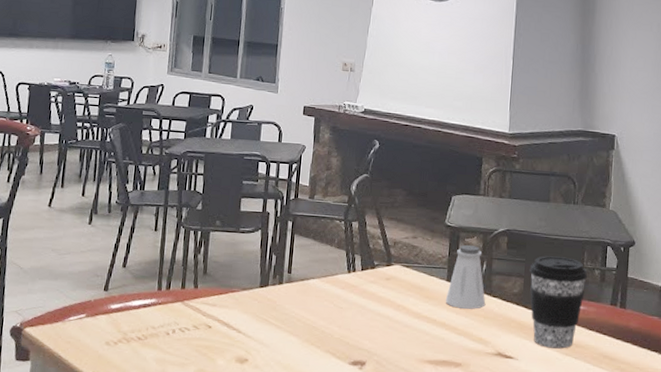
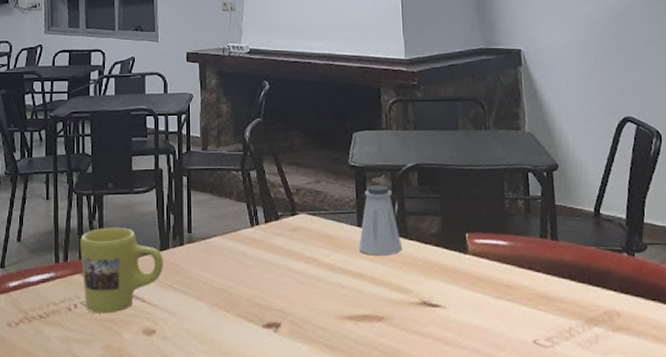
mug: none [183,261,262,341] -> present [80,227,163,314]
coffee cup: present [529,256,587,349] -> none [445,189,510,292]

